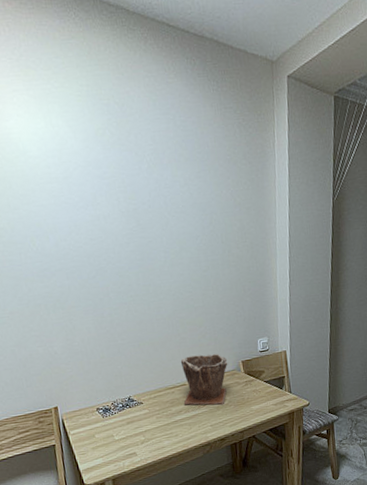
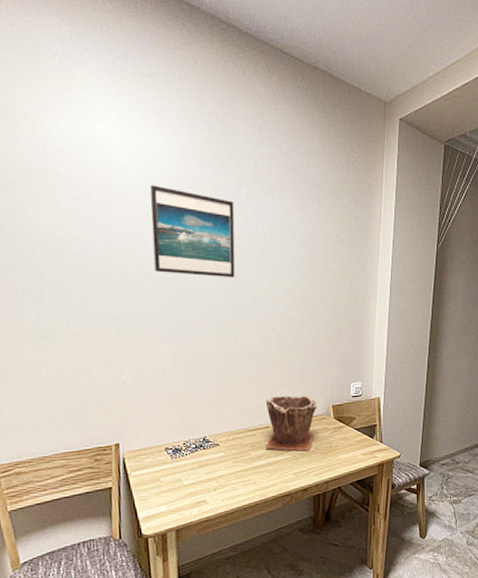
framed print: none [61,171,143,252] -> present [150,185,235,278]

